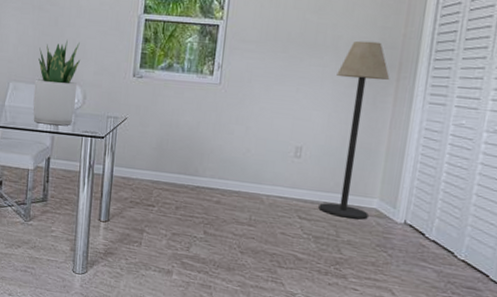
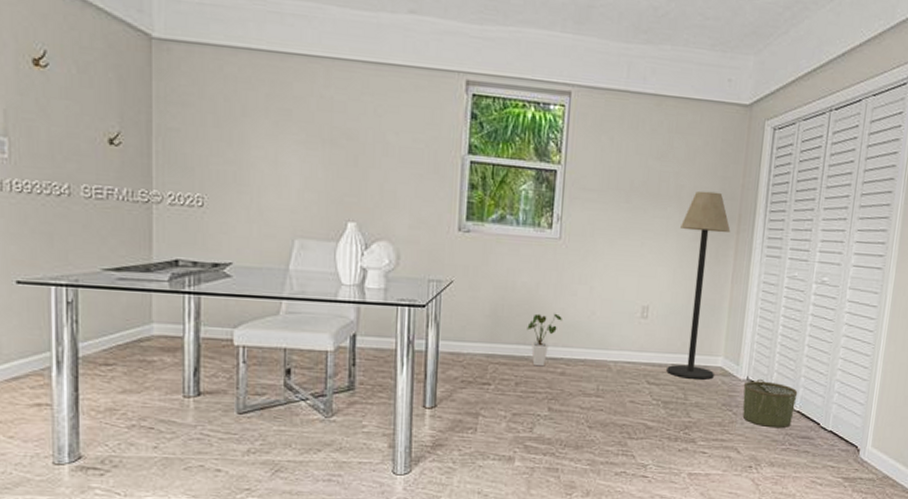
planter: present [33,39,81,126] -> none [329,183,391,294]
house plant: none [187,148,220,195] -> present [527,313,562,367]
basket: none [398,224,463,276] -> present [742,379,798,429]

